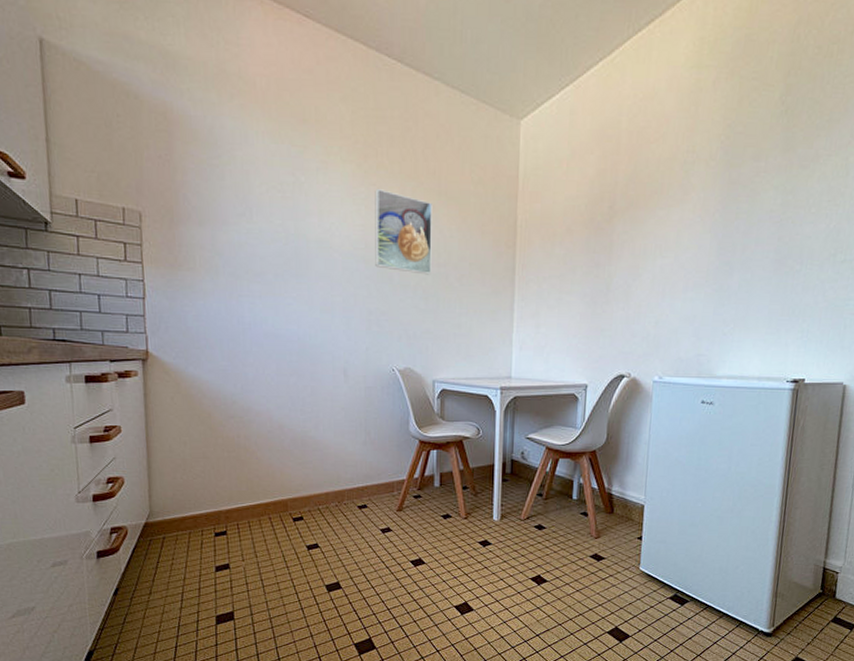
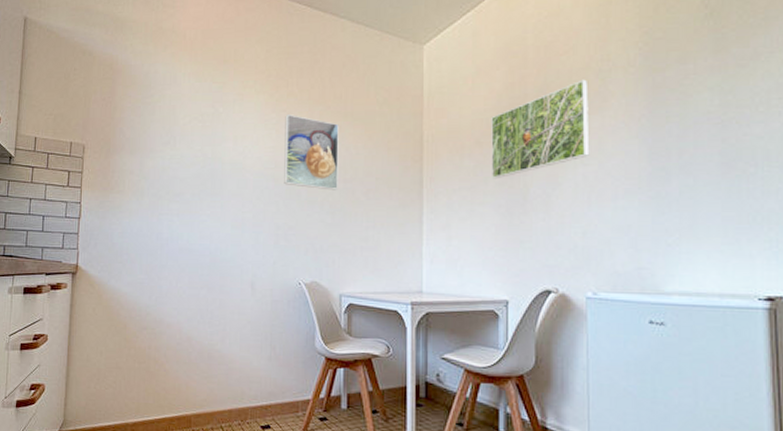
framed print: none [579,170,673,269] -> present [491,79,590,179]

